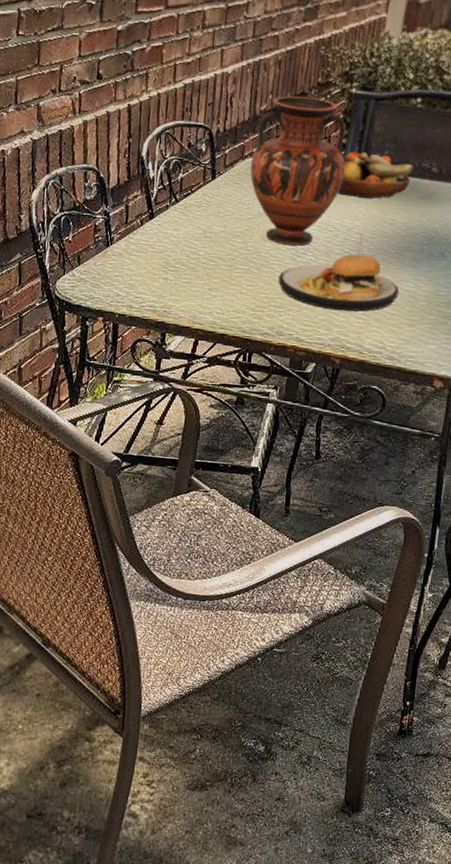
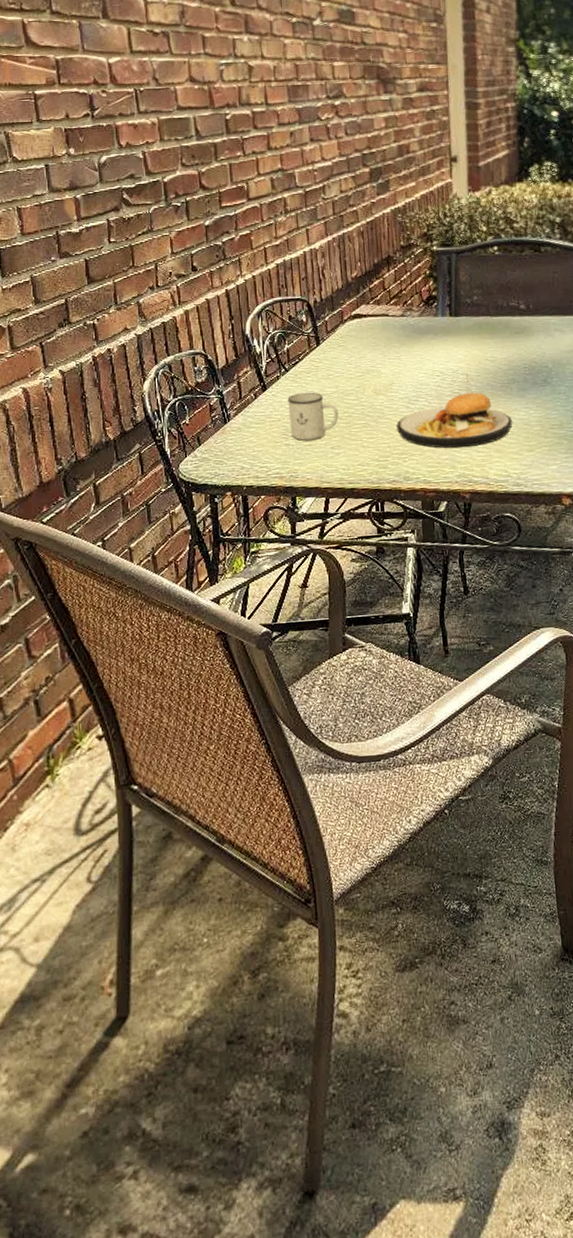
mug: none [171,226,223,278] -> present [287,392,339,441]
vase: present [250,96,346,246] -> none [350,259,441,395]
fruit bowl: present [338,151,414,199] -> none [438,301,503,342]

